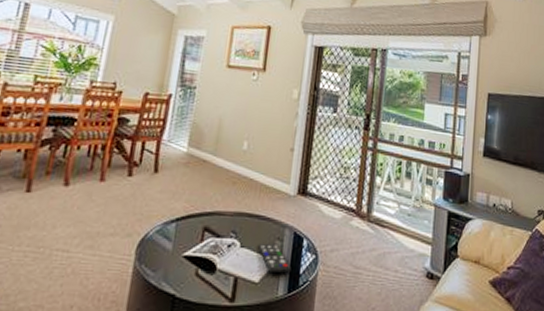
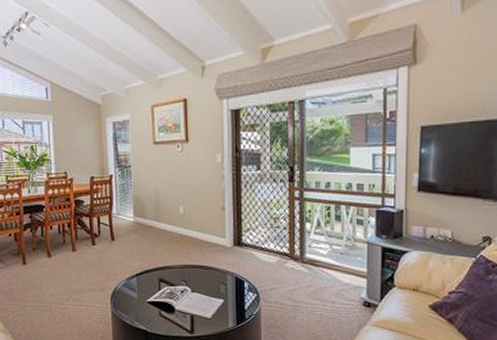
remote control: present [259,243,292,274] -> none [207,287,237,311]

